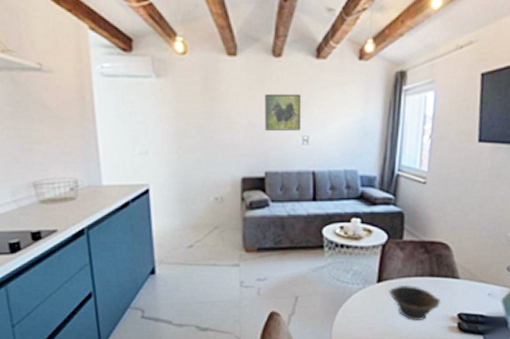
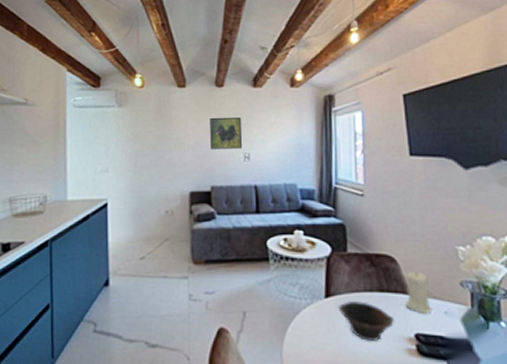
candle: none [453,257,478,295] -> present [406,271,433,313]

